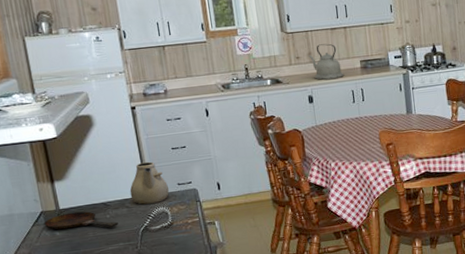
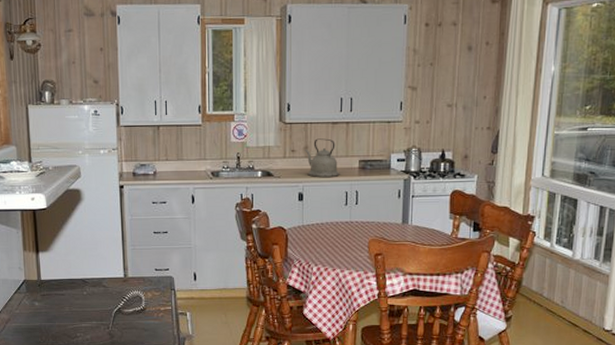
frying pan: present [44,211,118,230] -> none [25,284,94,305]
teapot: present [129,161,169,205] -> none [108,243,146,286]

